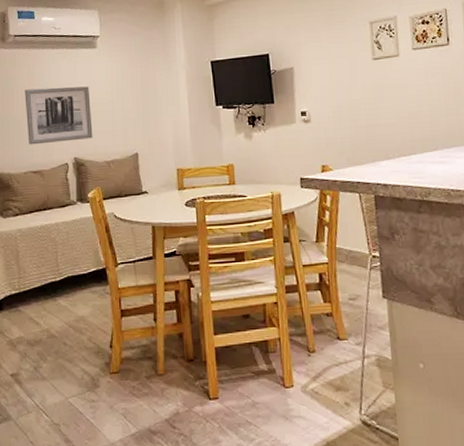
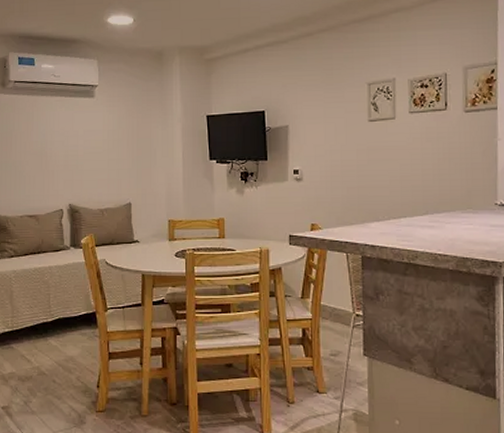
wall art: present [25,86,93,145] -> none [23,134,88,190]

